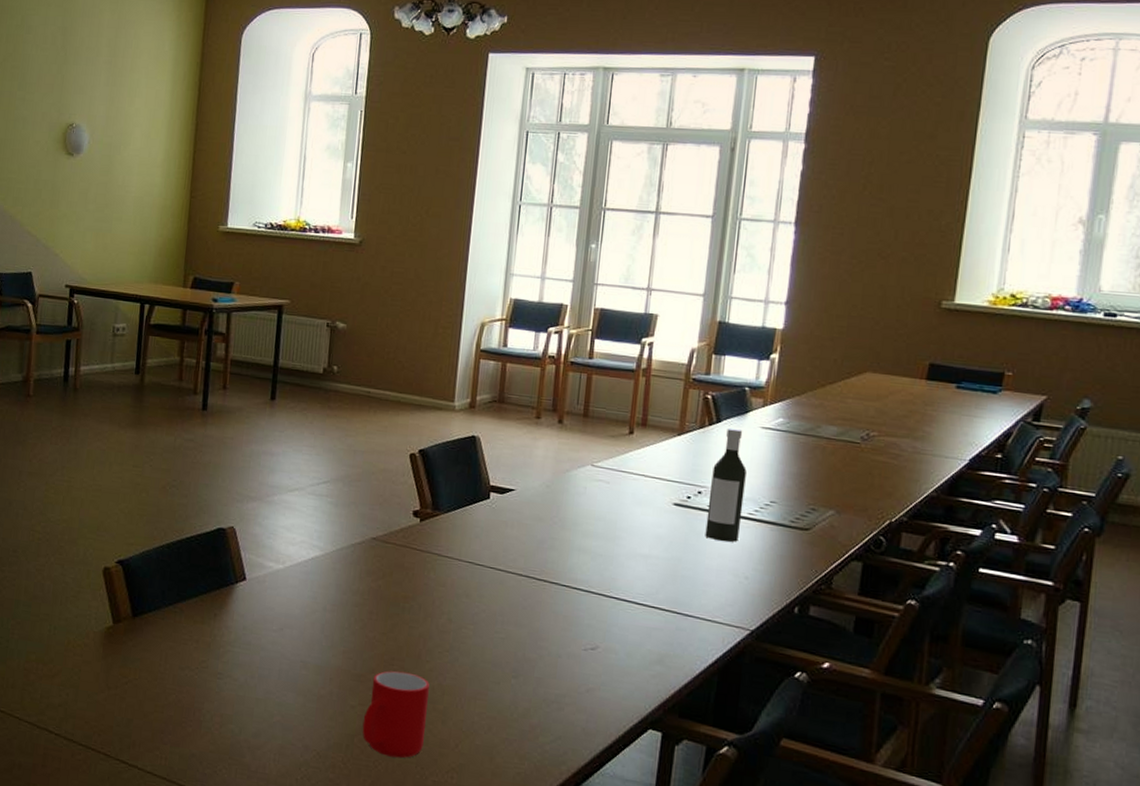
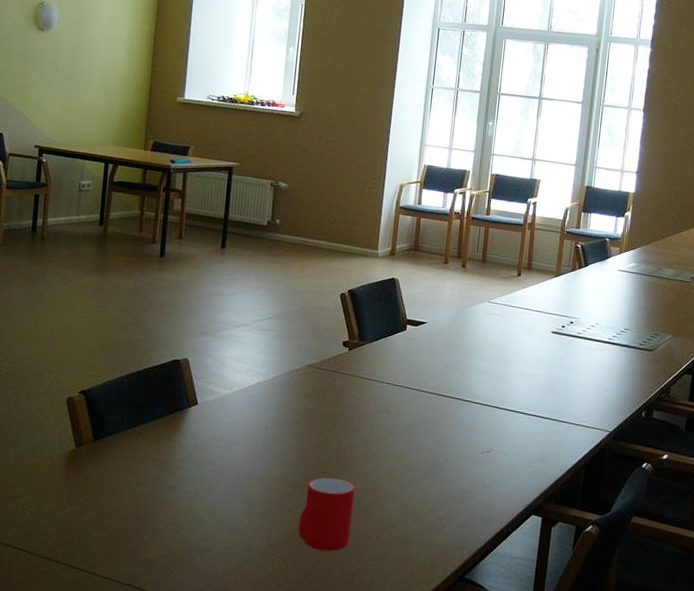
bottle: present [705,427,747,542] -> none [575,270,607,362]

